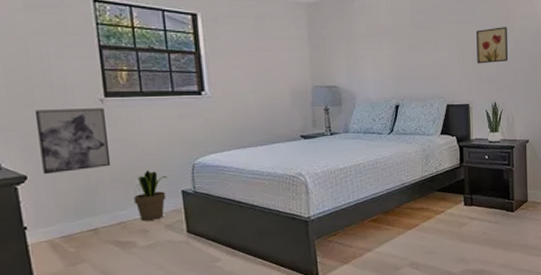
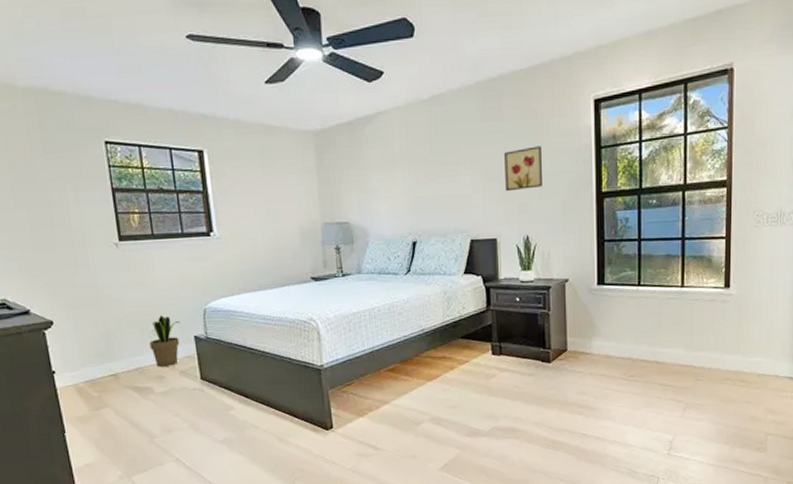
wall art: present [34,108,111,175] -> none [57,252,128,320]

